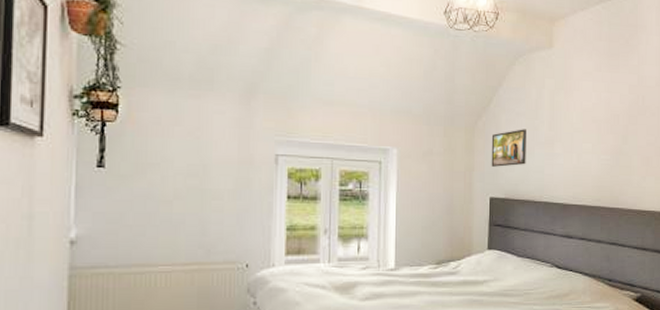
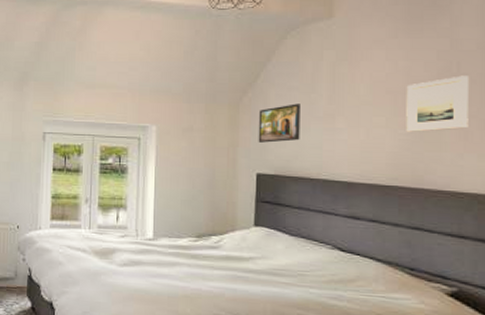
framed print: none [607,108,651,159] -> present [406,75,470,133]

